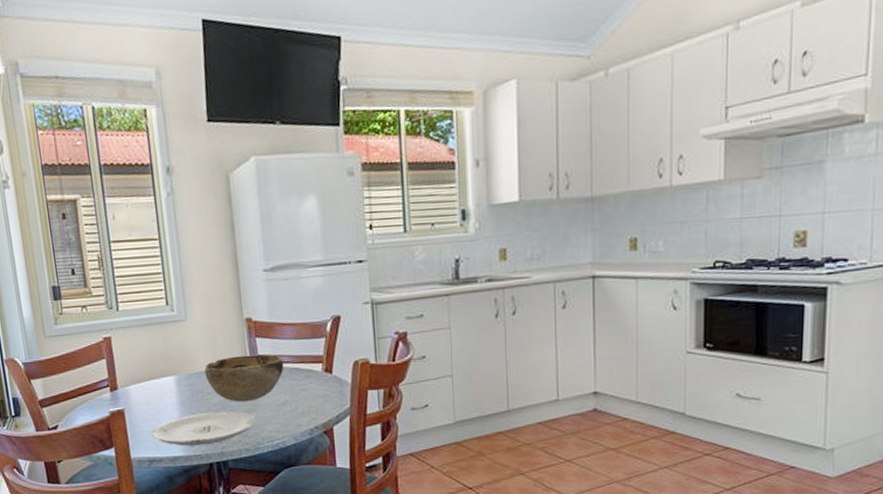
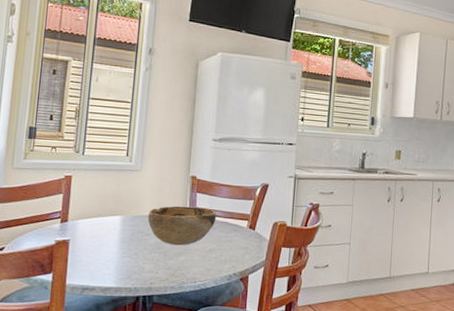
plate: present [152,411,256,446] -> none [90,250,184,280]

